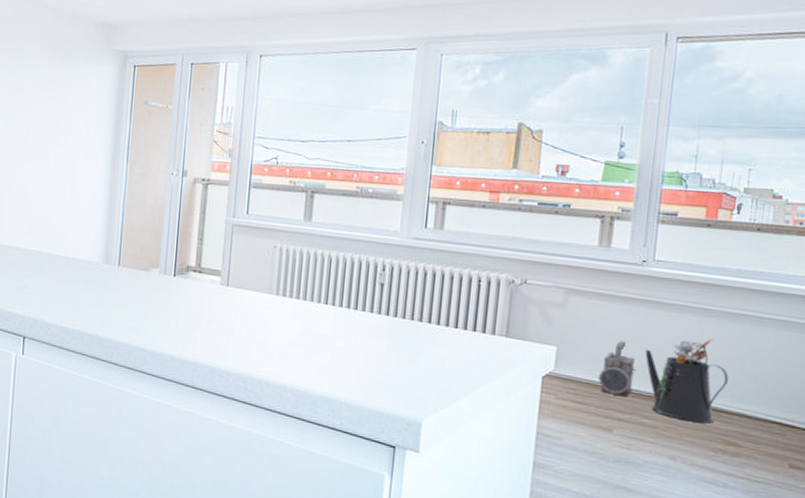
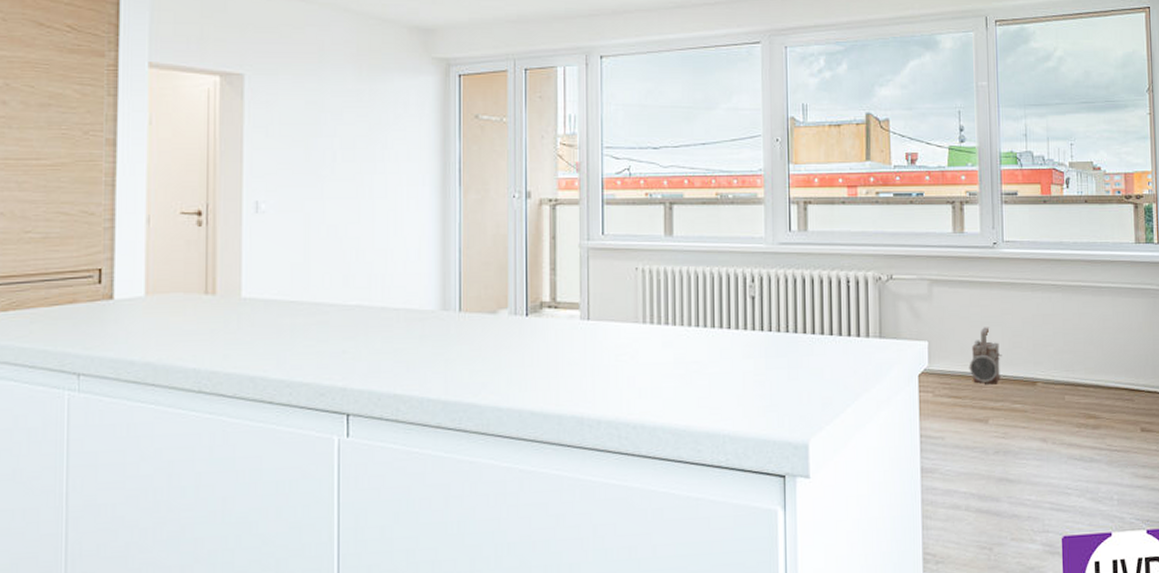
watering can: present [645,338,729,424] -> none [1007,313,1081,400]

